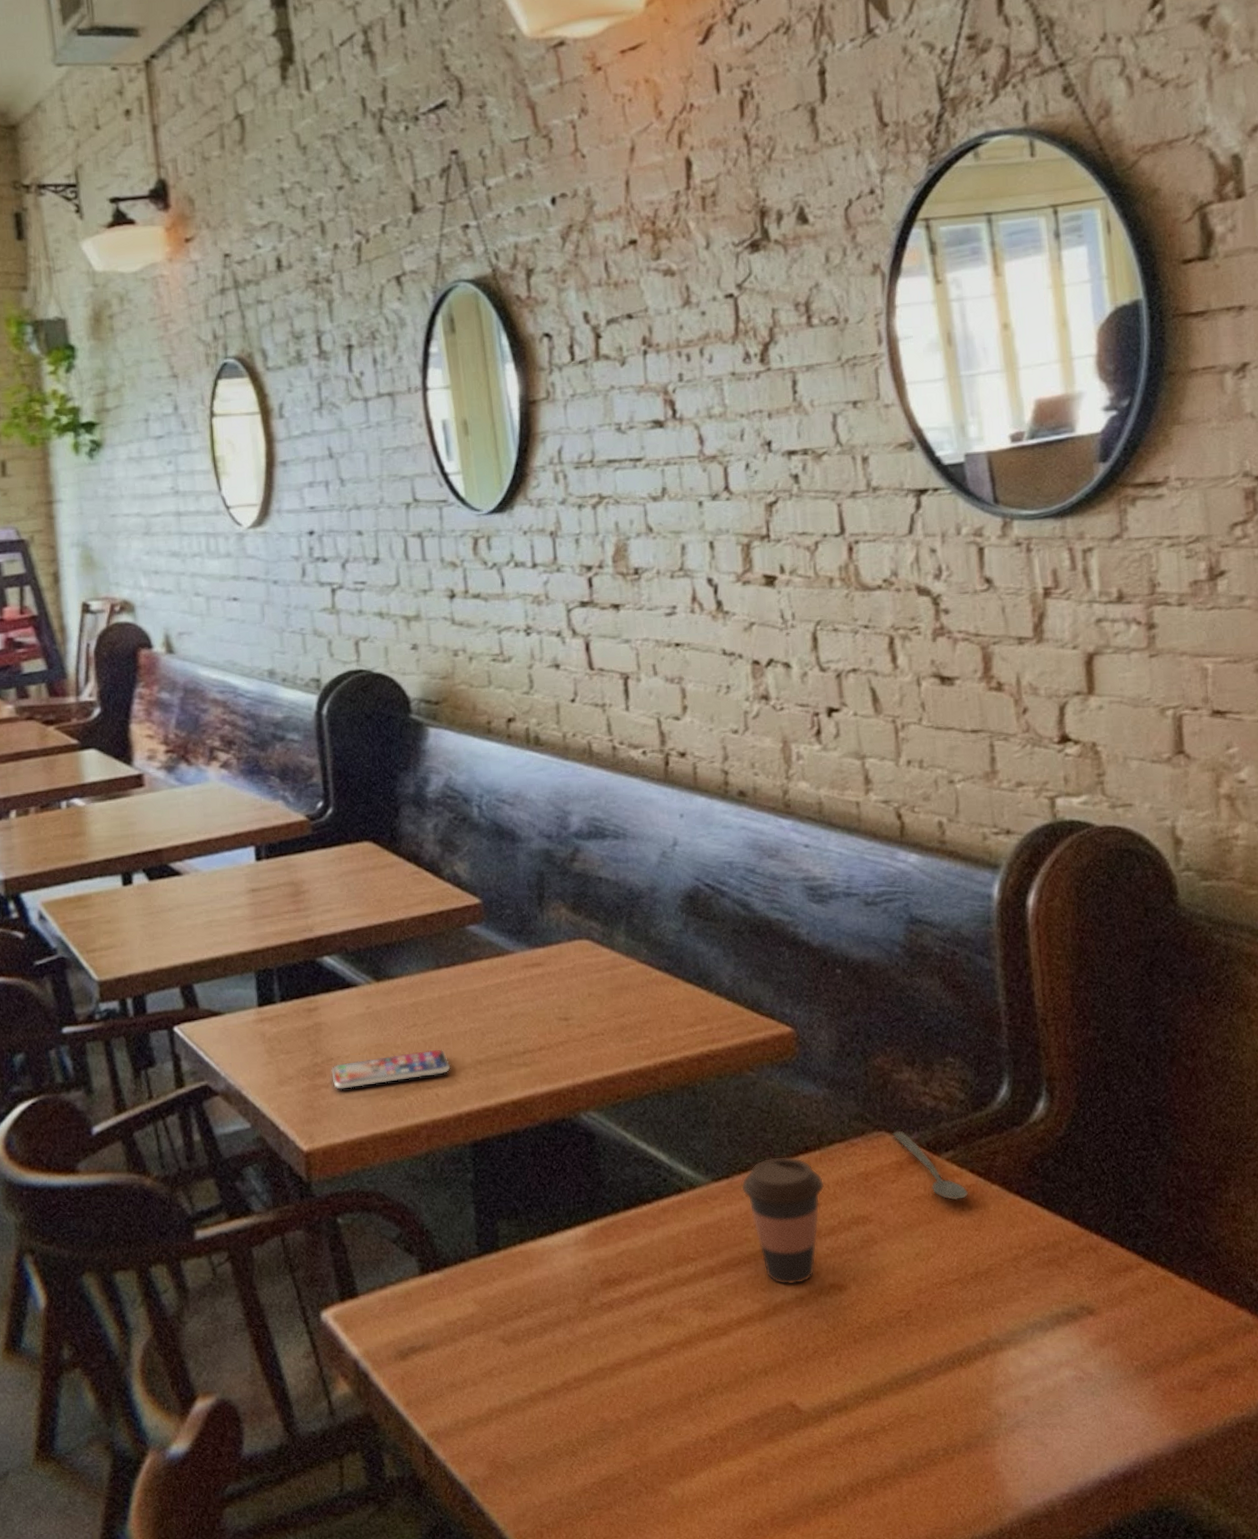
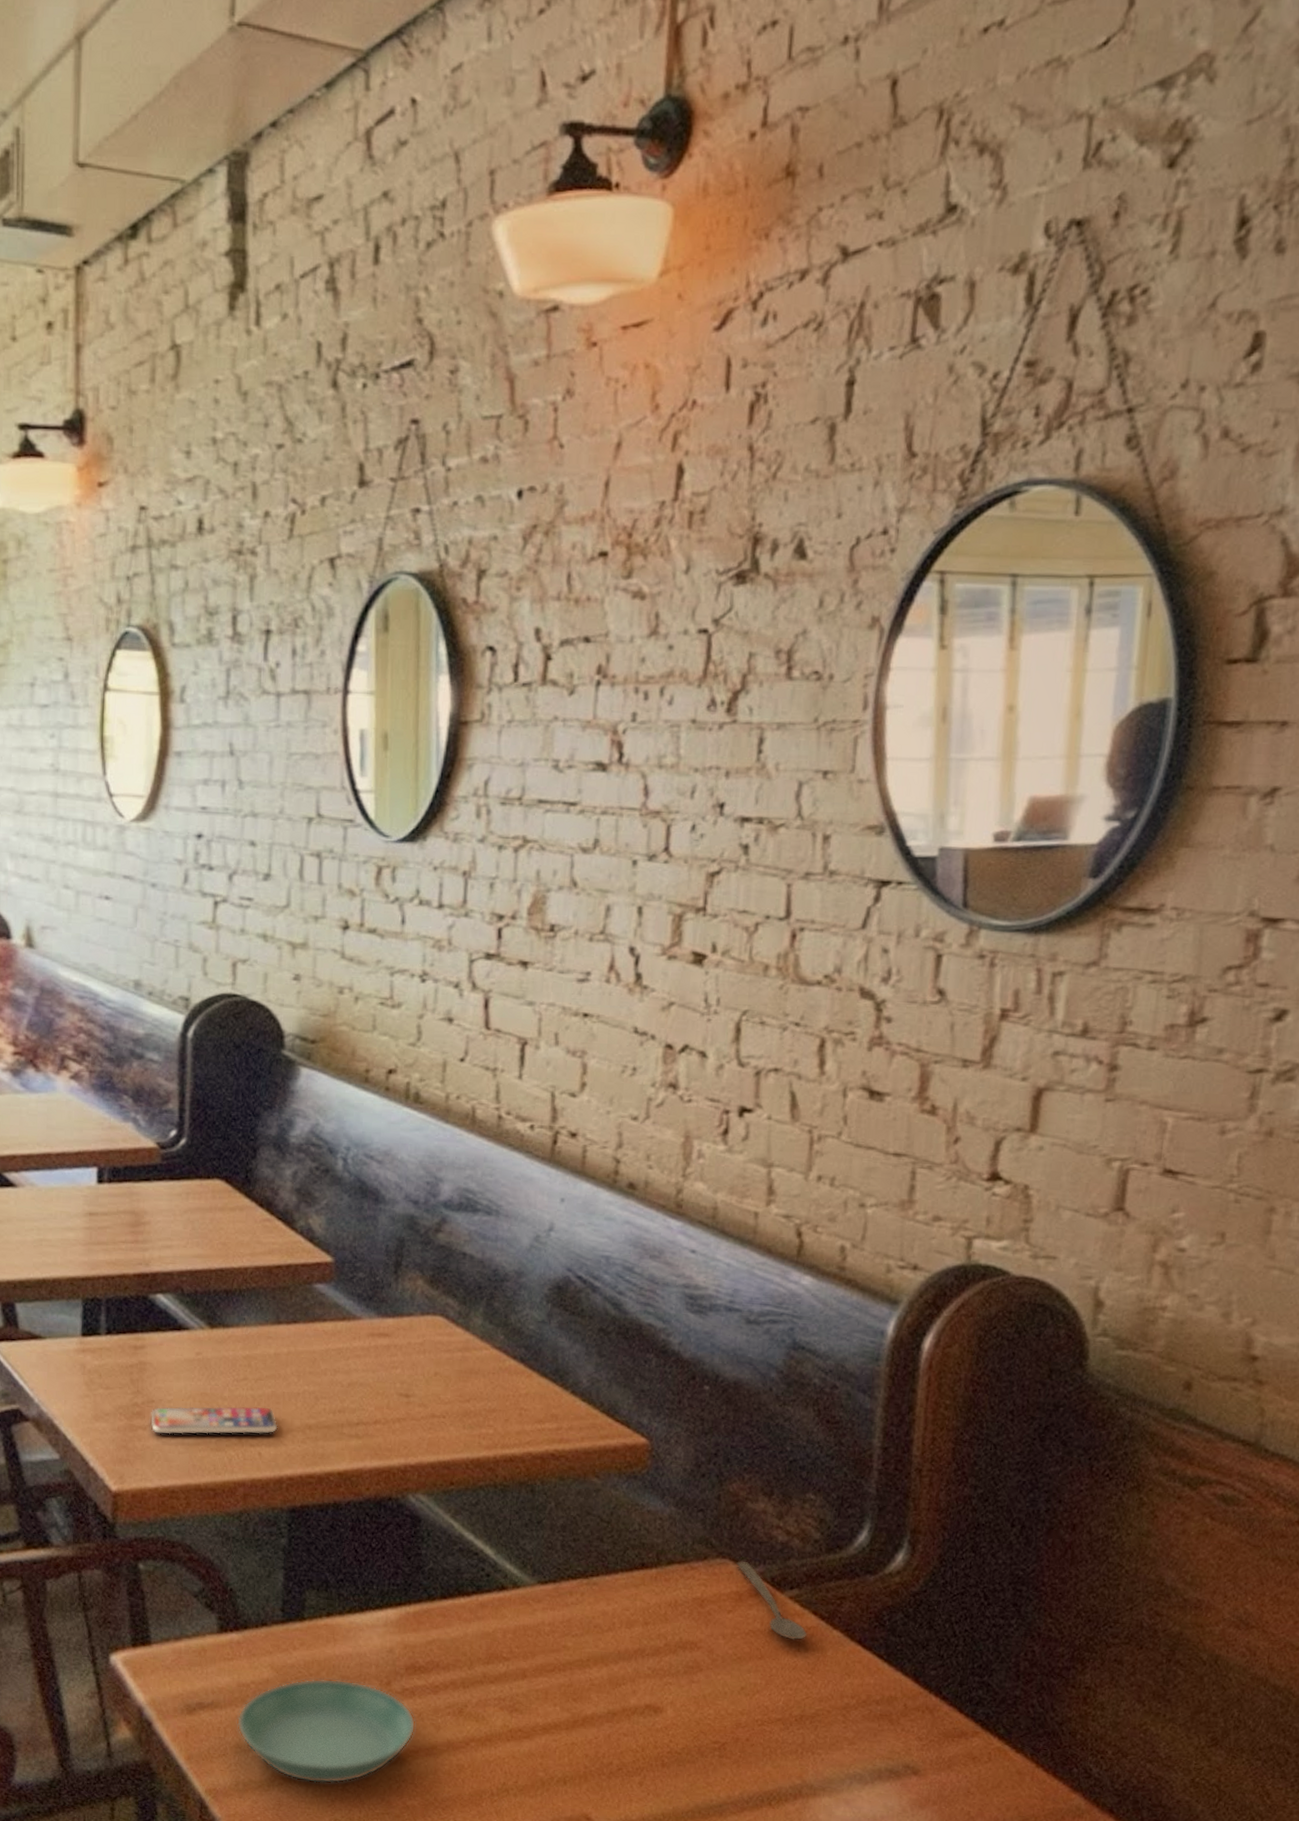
saucer: none [448,1303,619,1411] -> present [236,1678,416,1784]
coffee cup: present [741,1156,825,1285] -> none [567,1568,656,1700]

